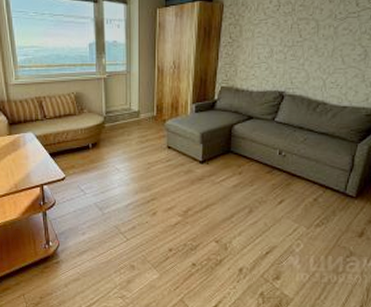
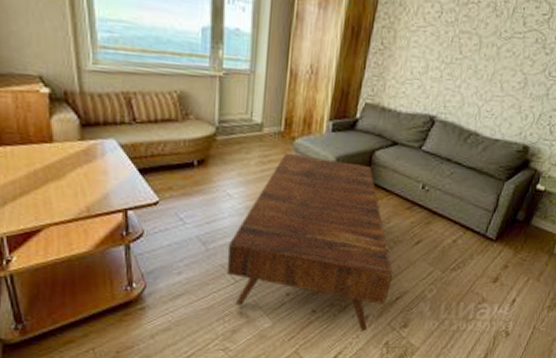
coffee table: none [119,132,261,283] -> present [227,152,393,332]

